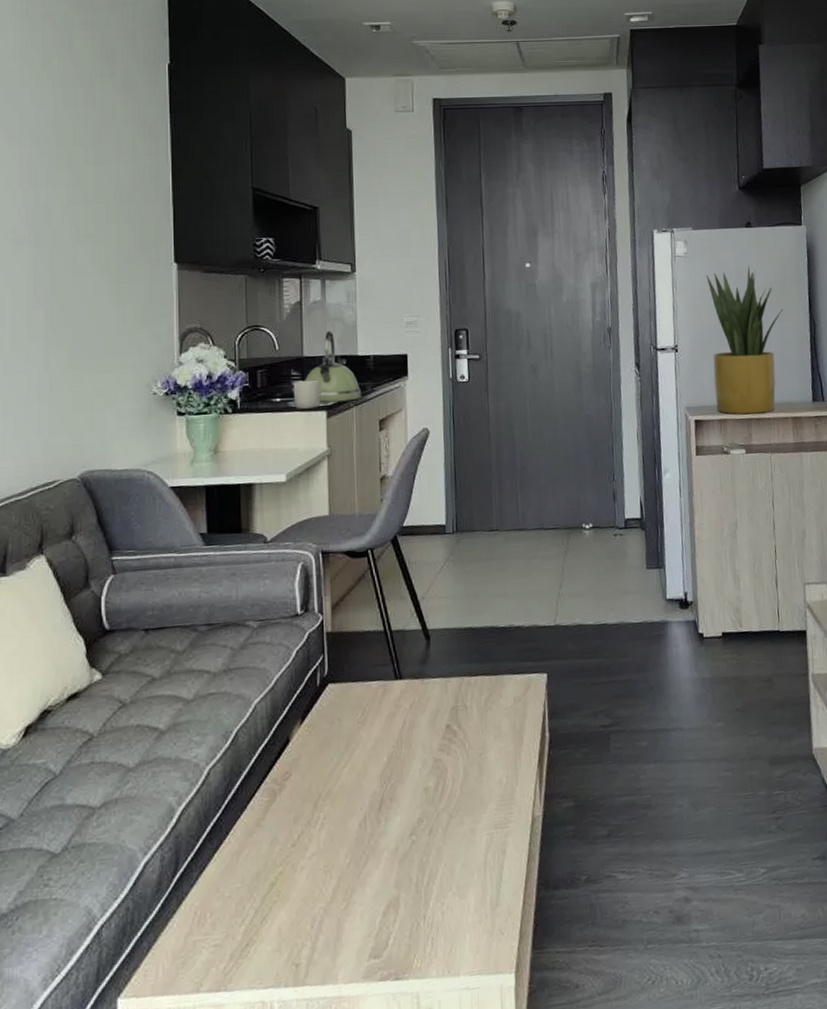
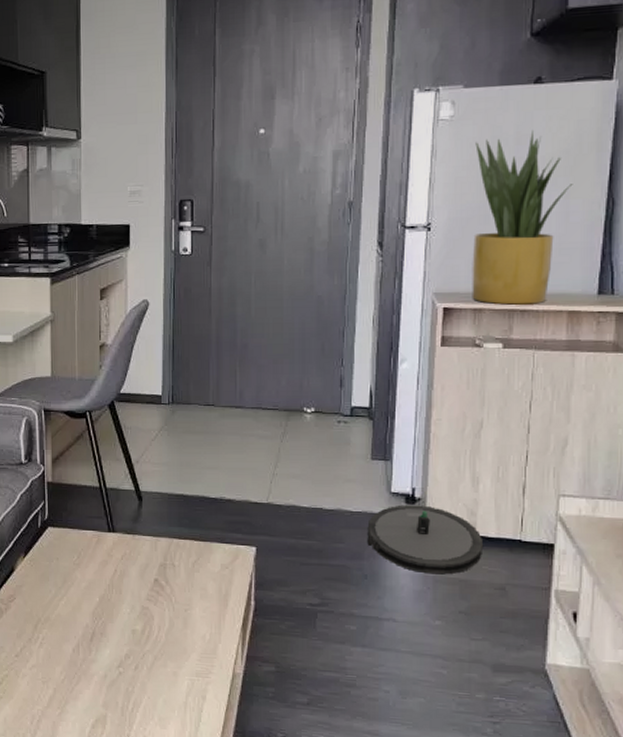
mug: present [293,379,321,410] -> none [20,247,46,276]
kettle: present [305,330,362,404] -> none [31,198,85,270]
robot vacuum: none [648,608,750,677] -> present [367,504,484,575]

